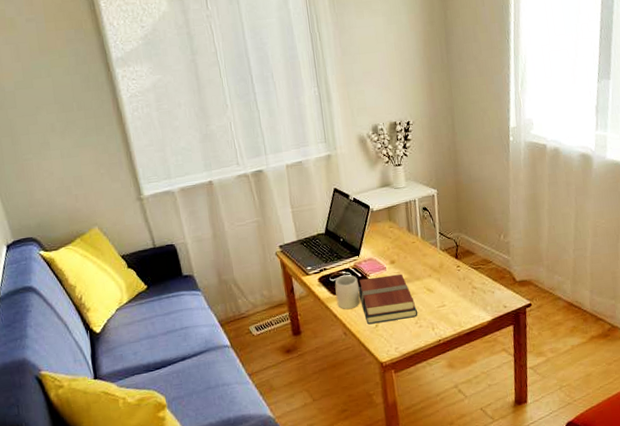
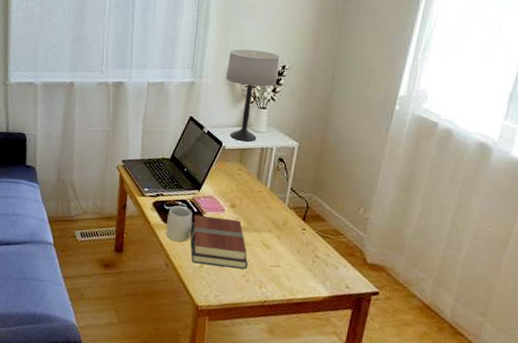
table lamp: none [357,112,406,201] -> present [226,49,280,142]

